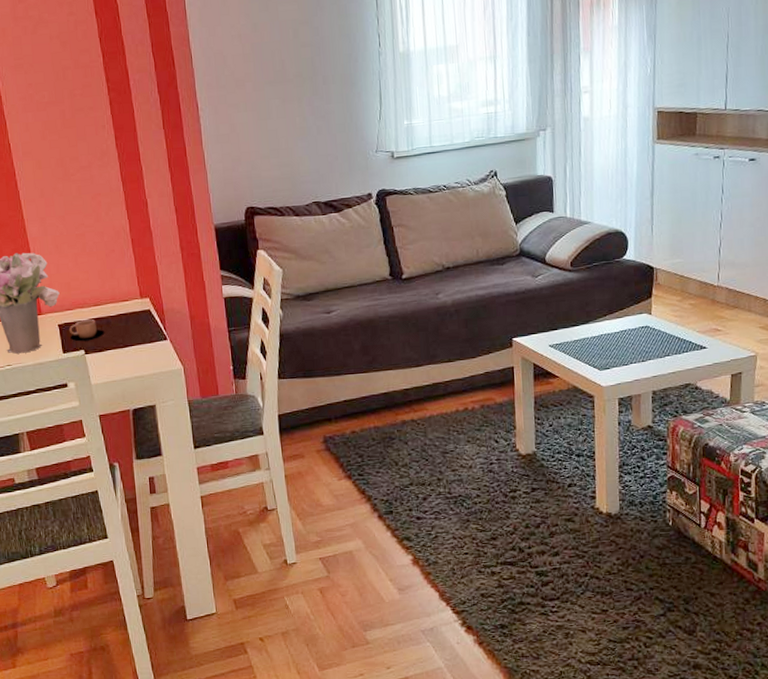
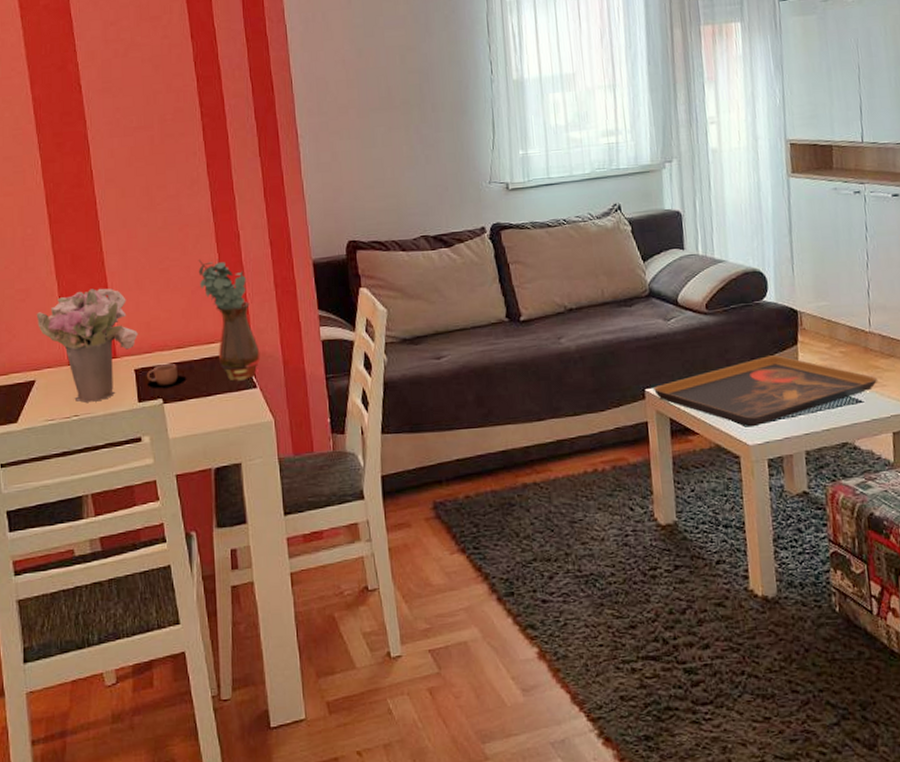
vase: none [110,224,170,334] -> present [198,258,260,381]
decorative tray: none [519,307,722,371] -> present [652,355,878,427]

